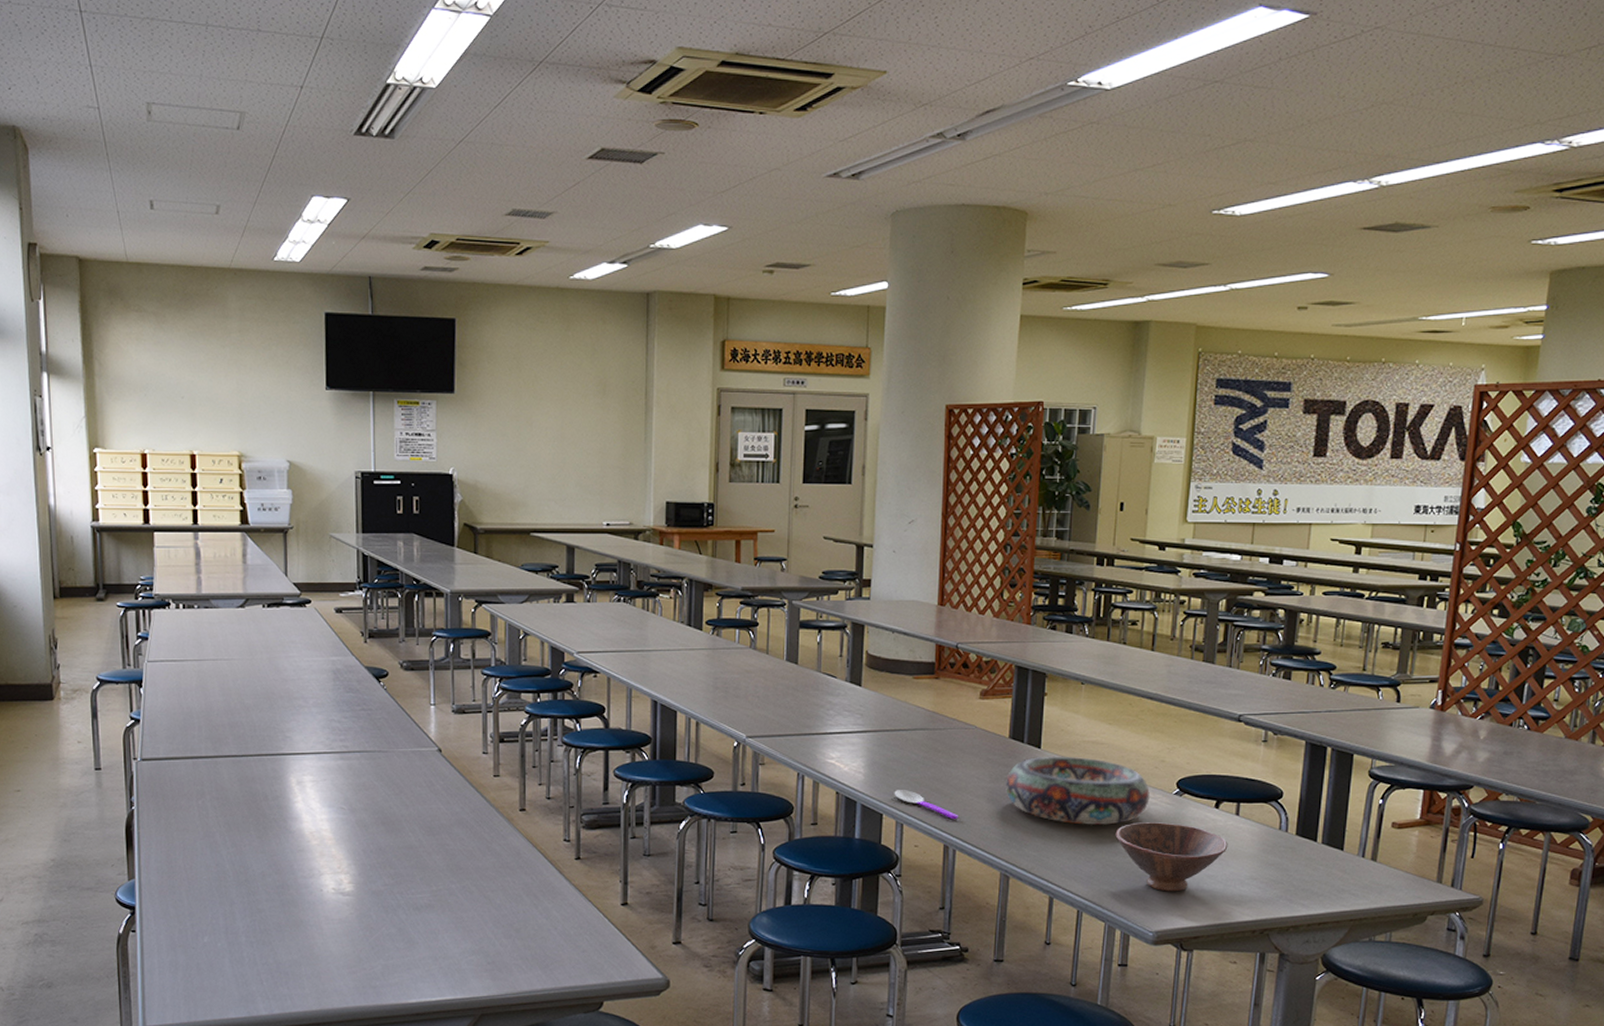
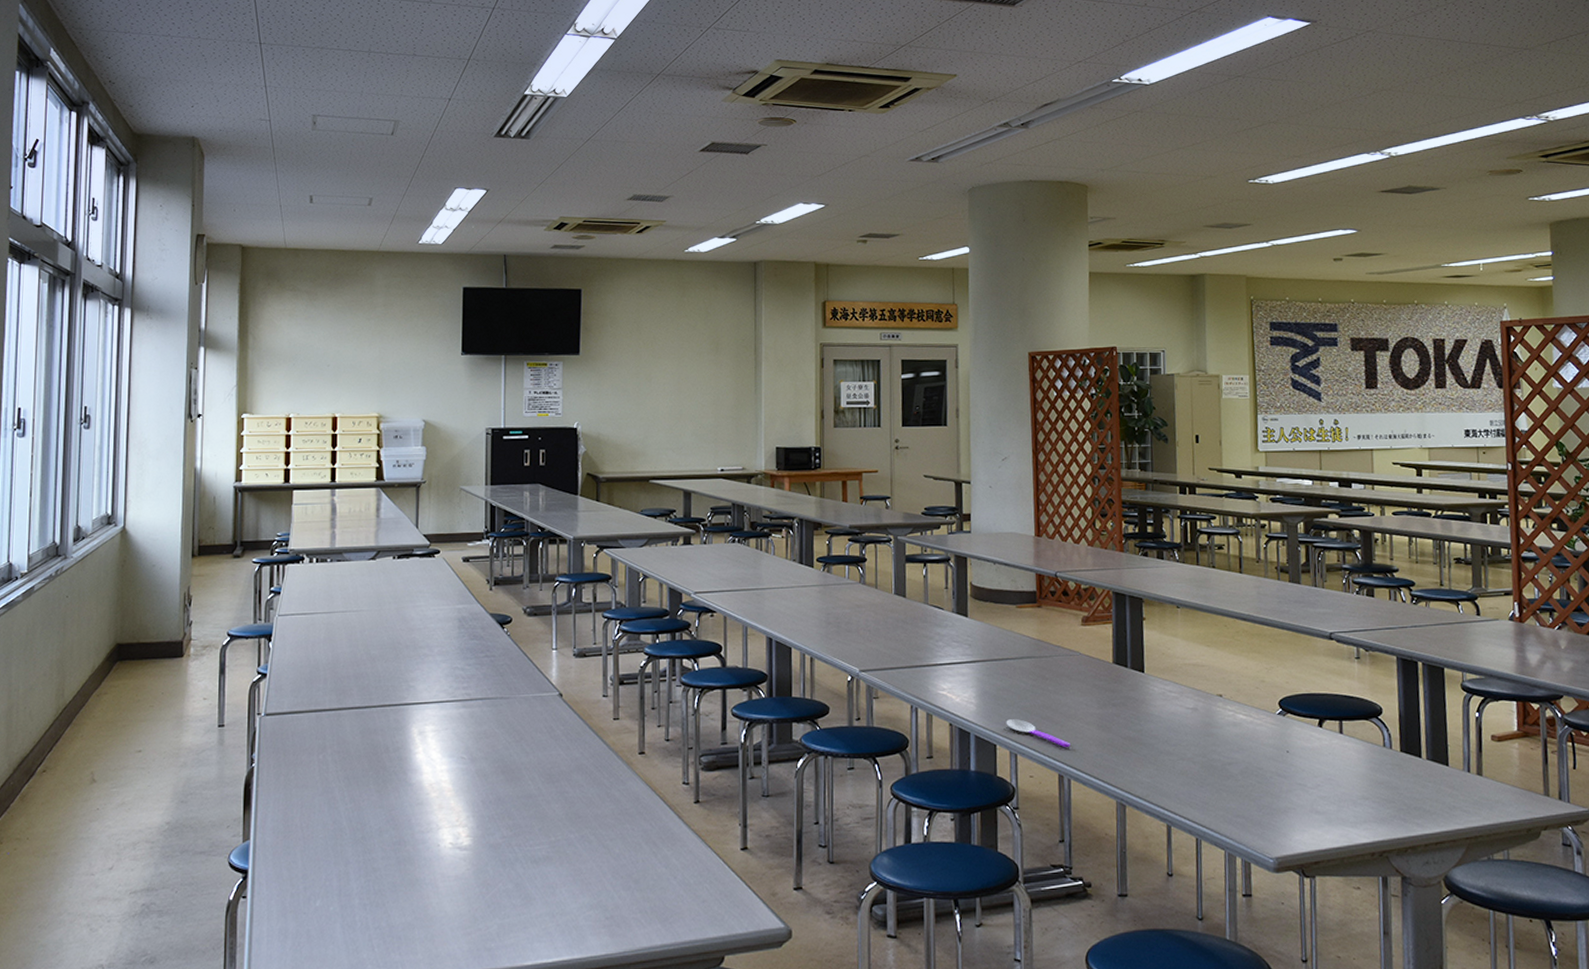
decorative bowl: present [1006,756,1150,826] -> none [1114,679,1255,750]
bowl: present [1115,822,1228,892] -> none [1225,743,1336,816]

